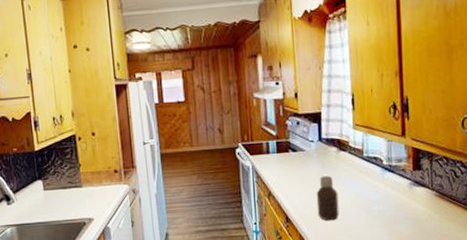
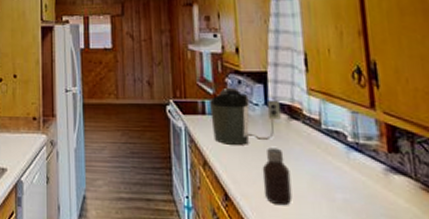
coffee maker: none [273,129,332,177] -> present [210,88,281,145]

